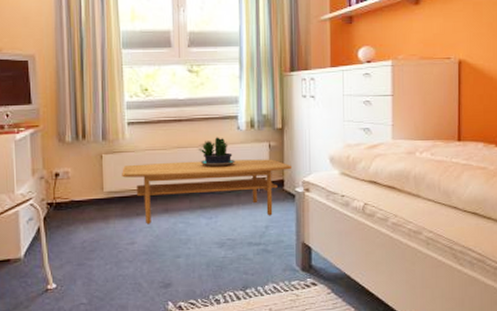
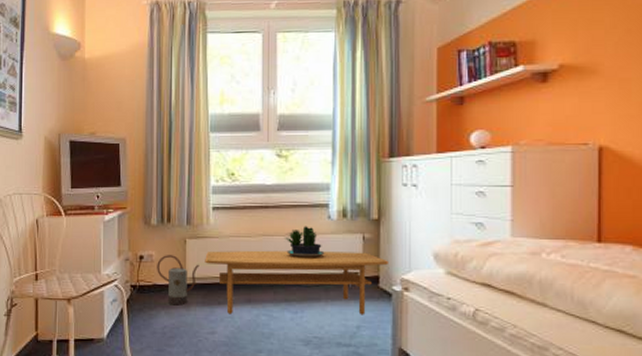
watering can: none [73,171,117,219] -> present [157,255,199,304]

